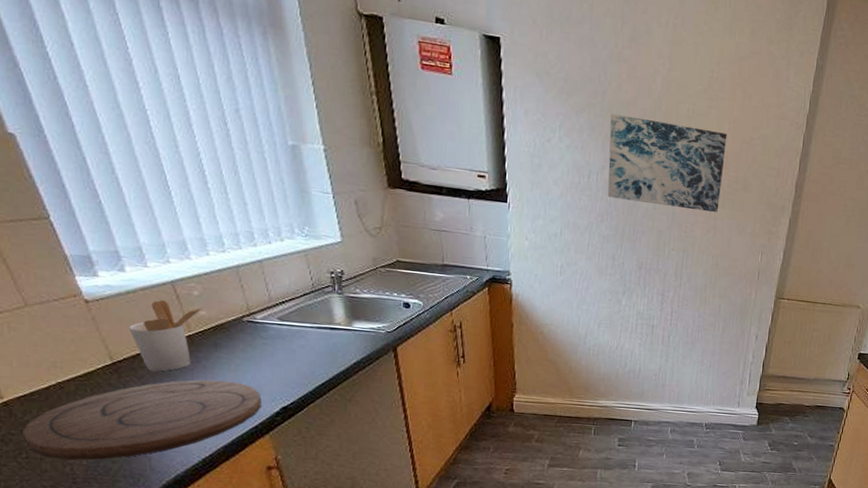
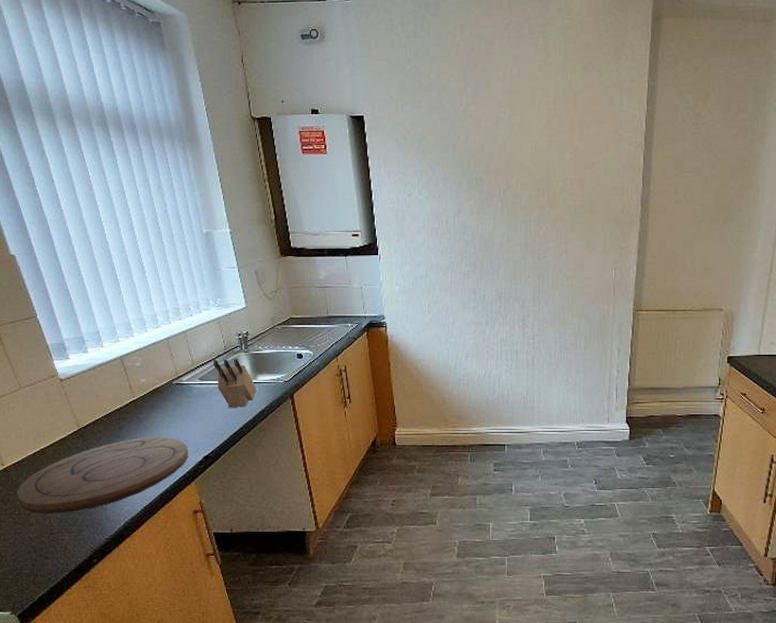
utensil holder: present [129,299,205,372] -> none [90,372,144,433]
knife block: none [296,298,352,356] -> present [213,359,257,408]
wall art: present [607,113,727,213] -> none [462,162,570,238]

